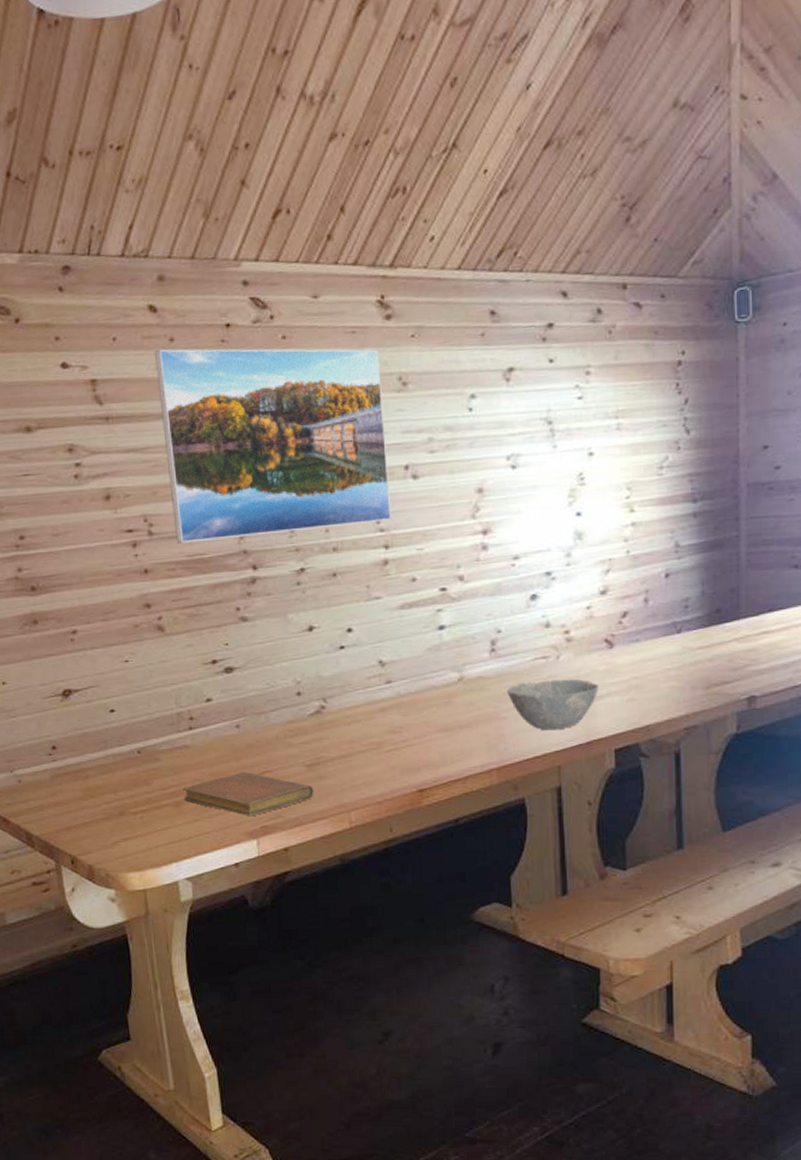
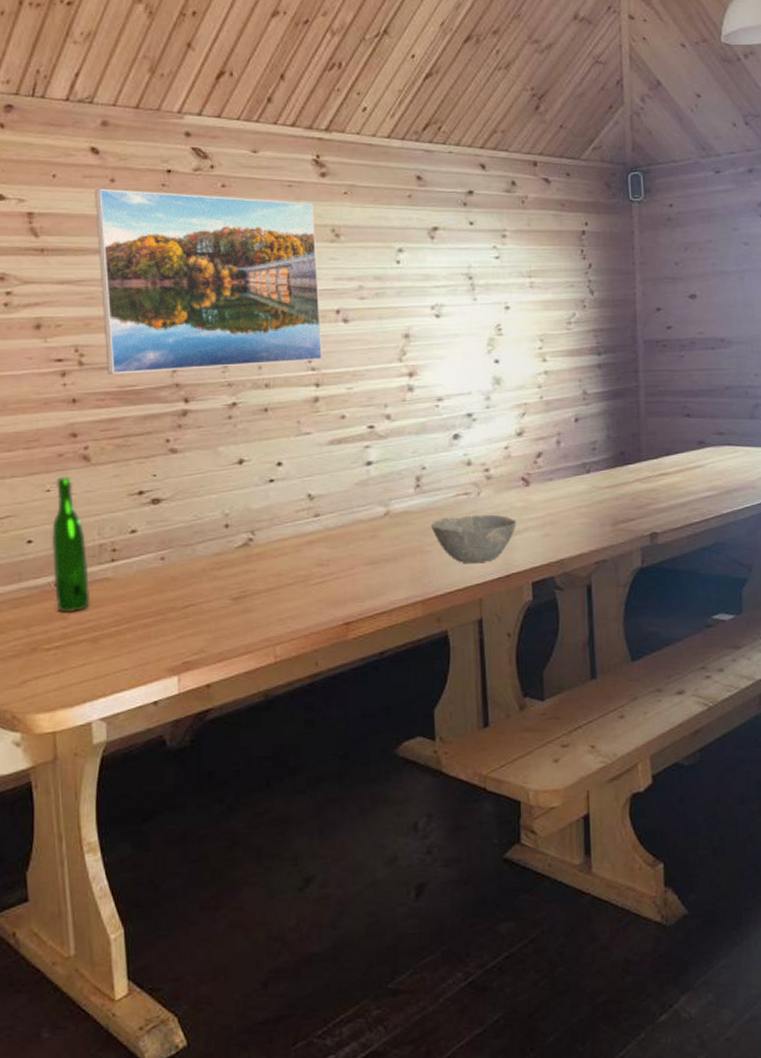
wine bottle: none [131,646,172,779] -> present [51,476,91,614]
notebook: present [183,772,314,817] -> none [101,606,239,652]

